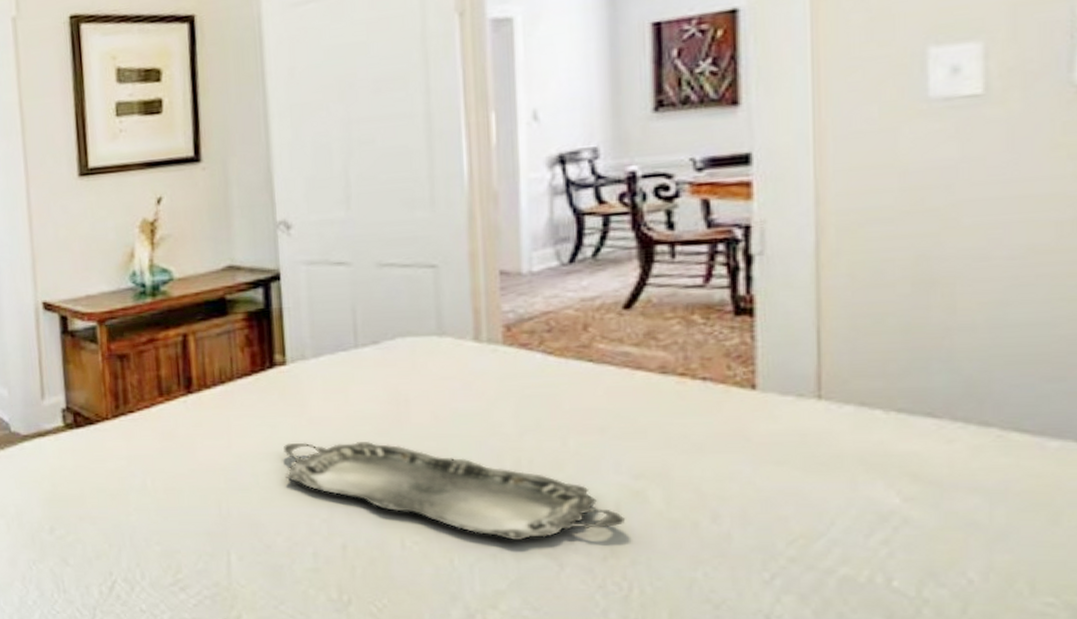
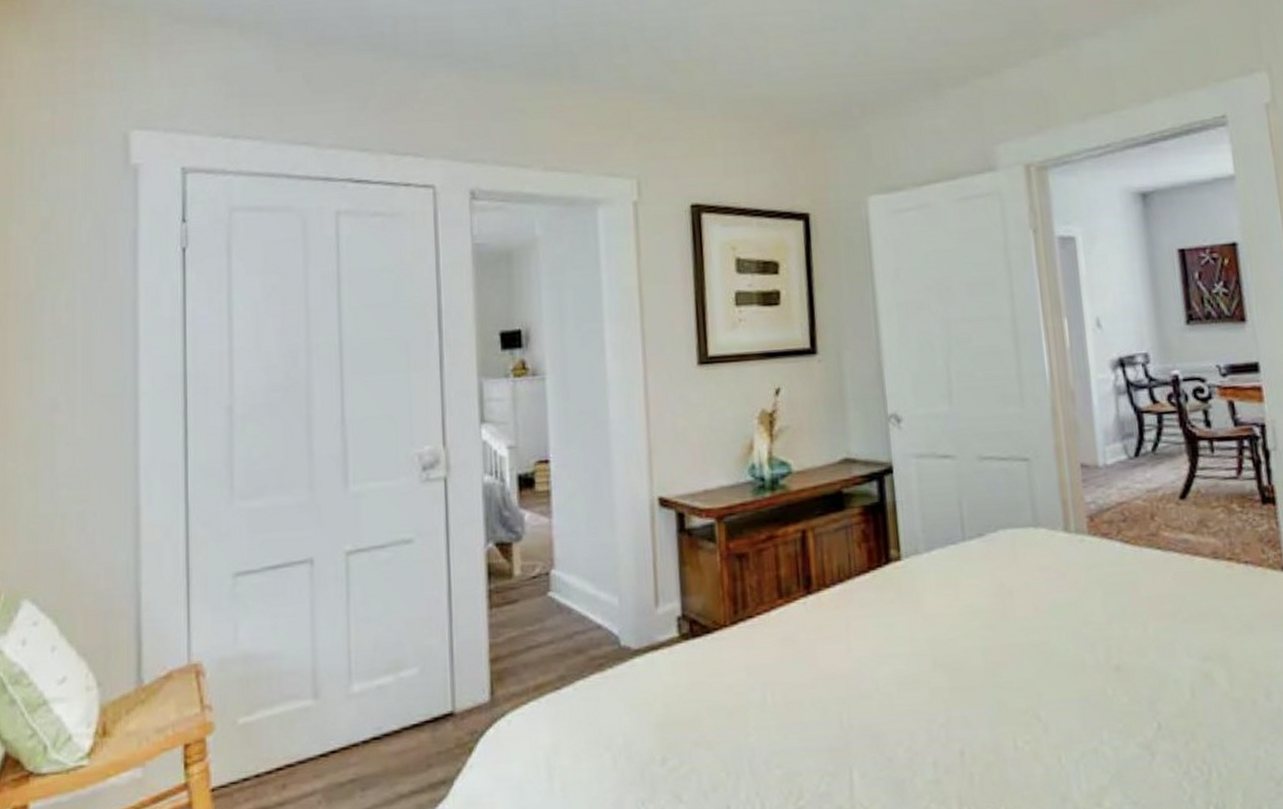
serving tray: present [284,442,626,540] -> none [901,637,1200,732]

